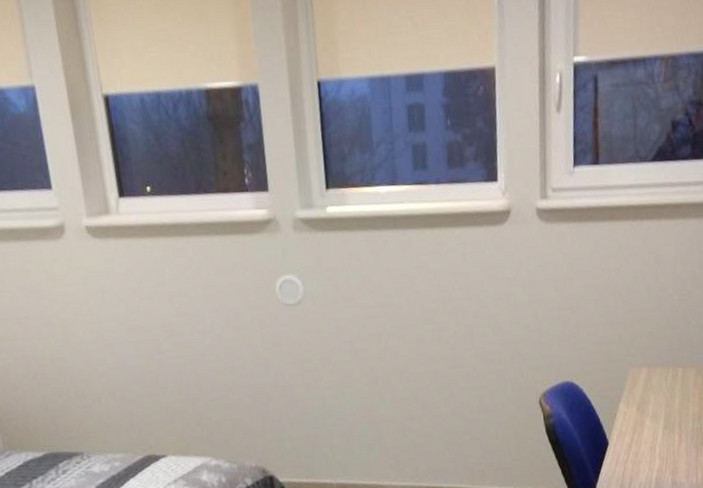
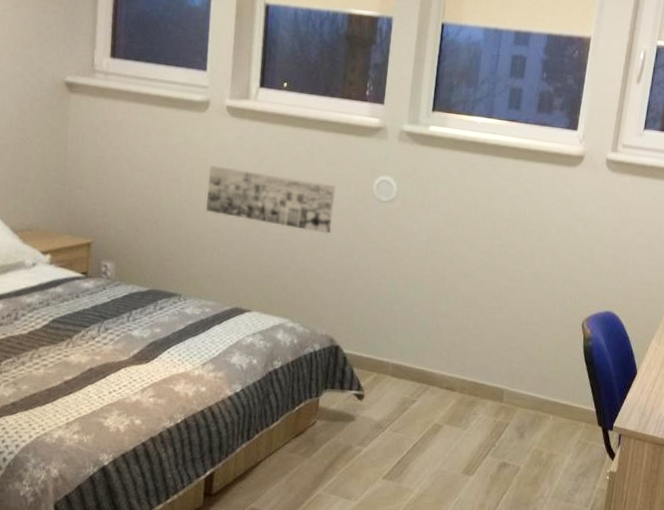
wall art: none [81,295,237,355] -> present [206,165,336,234]

